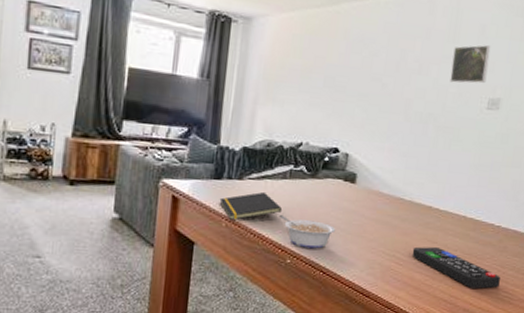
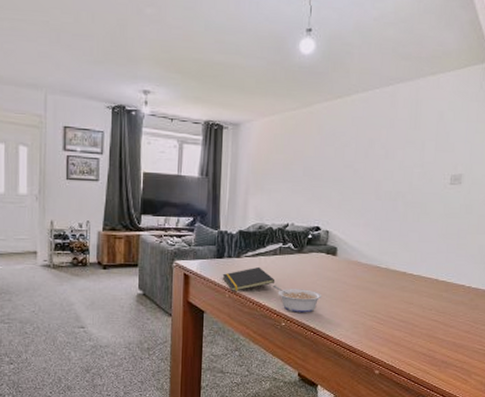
remote control: present [412,246,501,289] -> none [391,308,474,343]
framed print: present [449,45,491,84] -> none [414,129,450,164]

